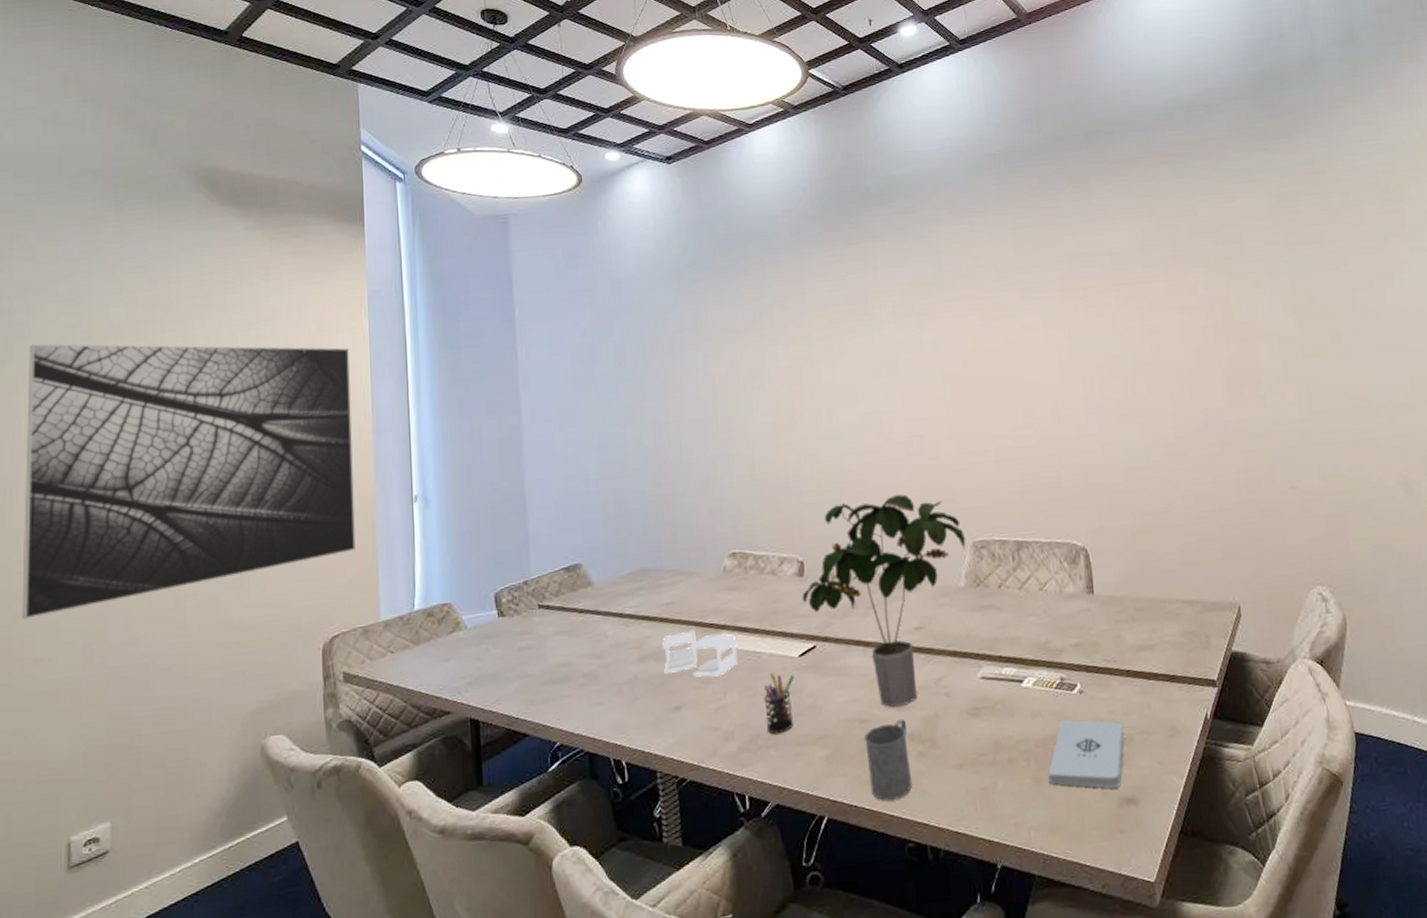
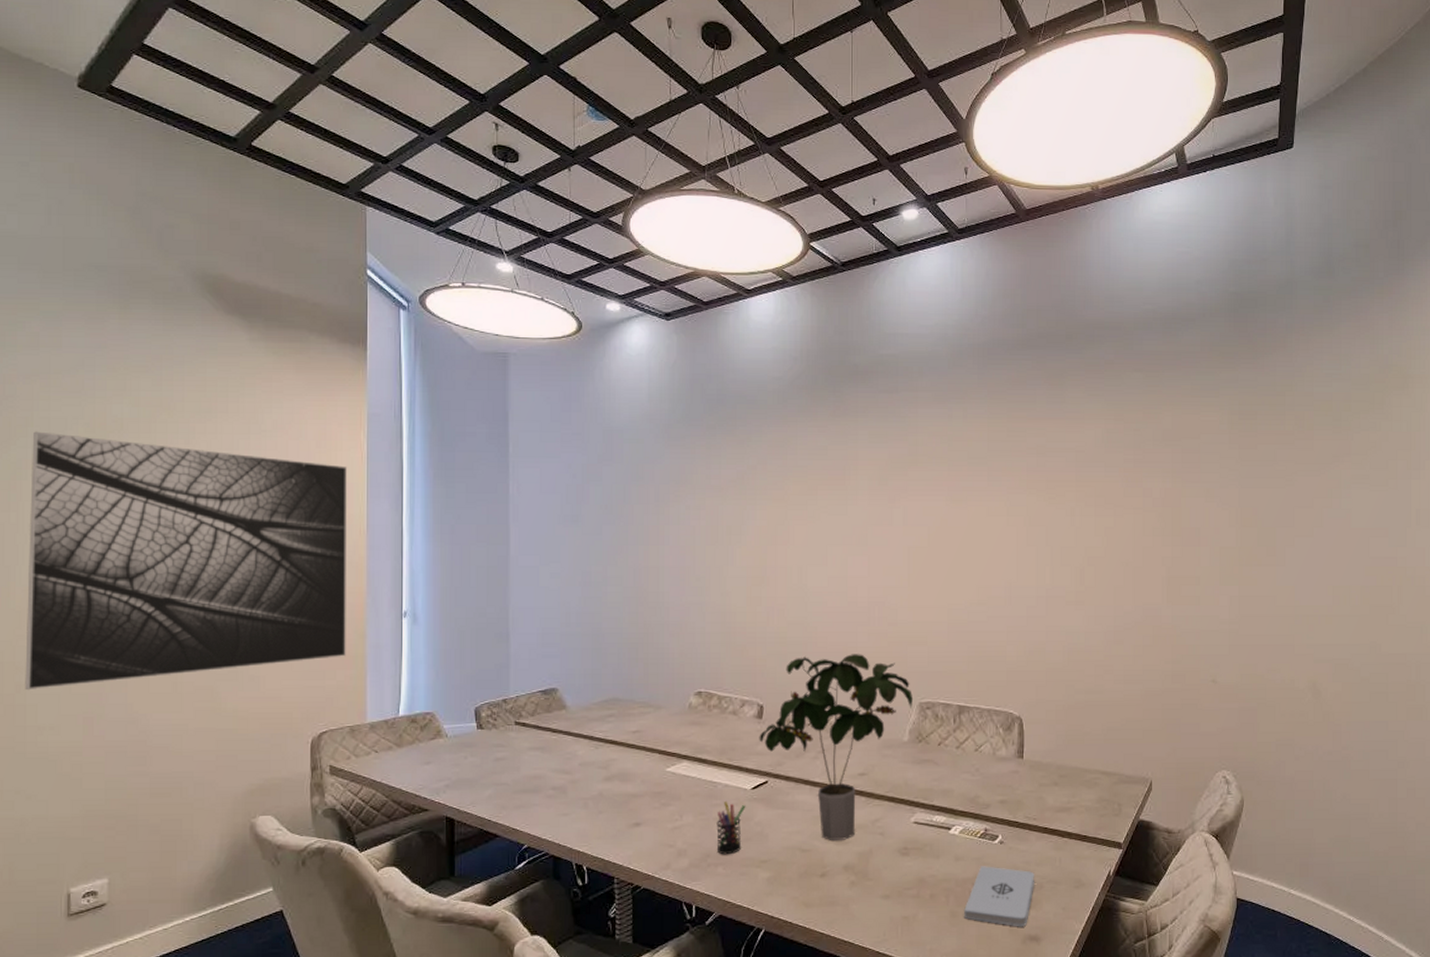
tissue box: present [662,630,737,678] -> none [627,757,695,800]
mug: present [864,719,913,801] -> none [804,851,843,920]

